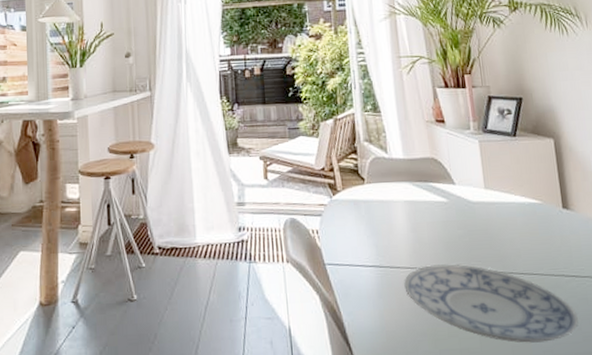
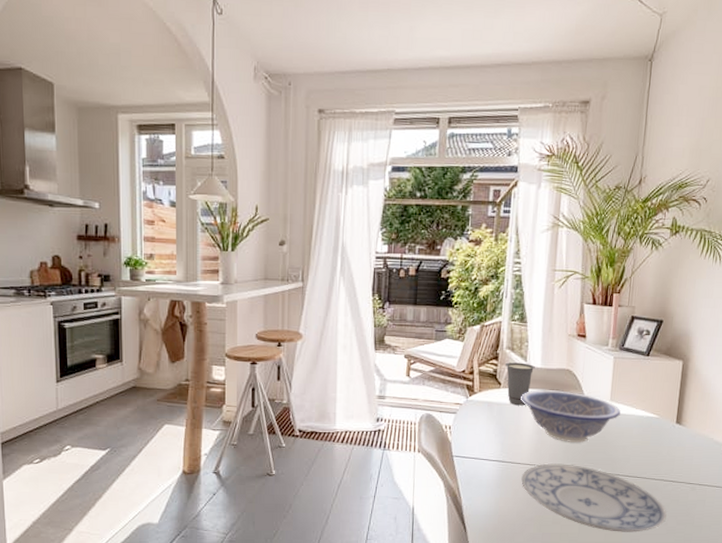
cup: none [365,154,397,202] -> present [504,362,535,406]
decorative bowl: none [388,181,499,239] -> present [521,389,621,442]

